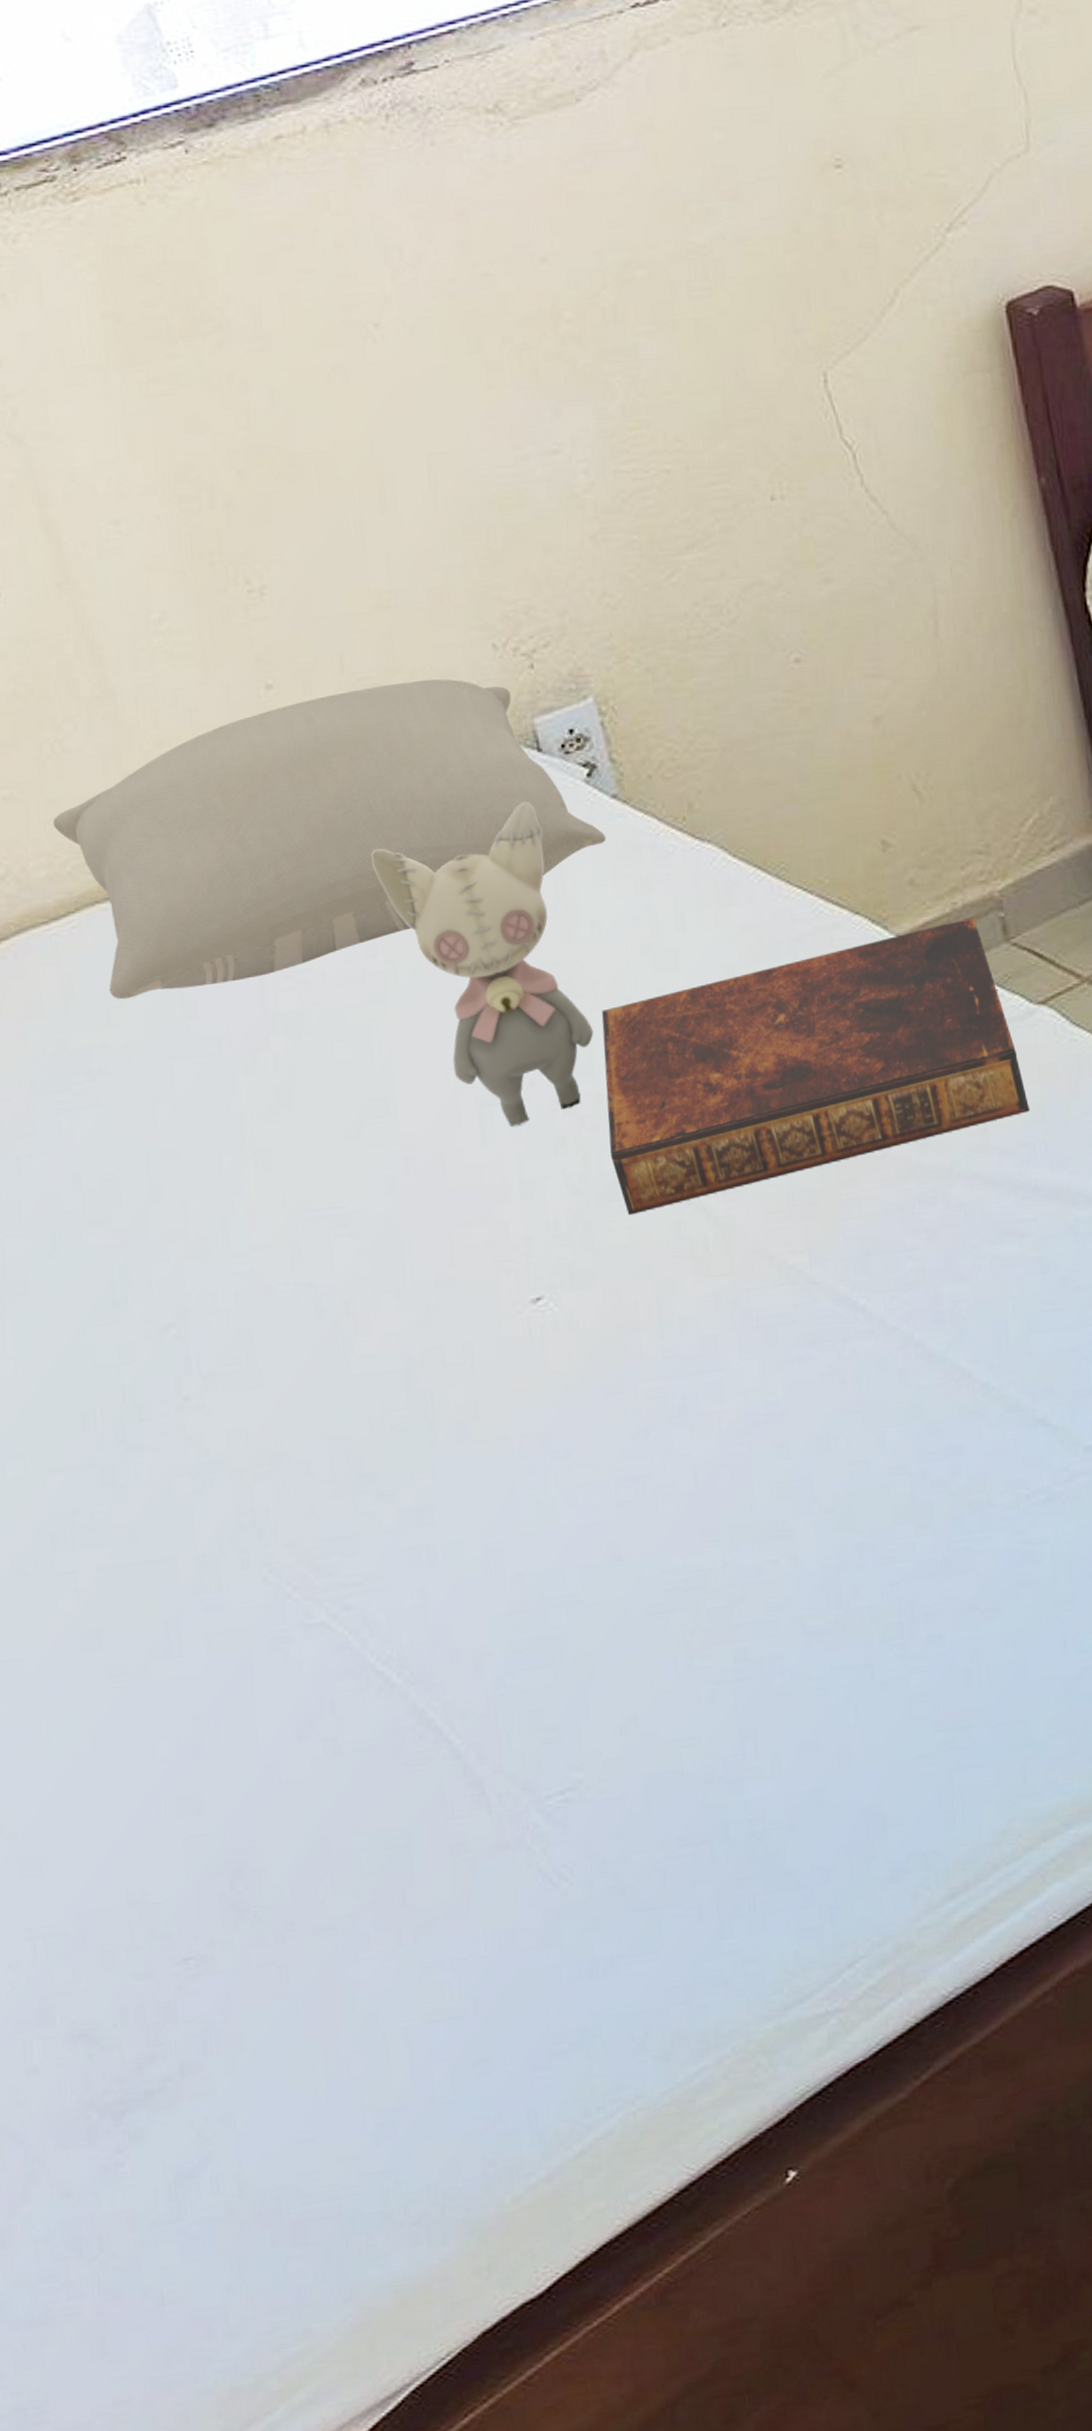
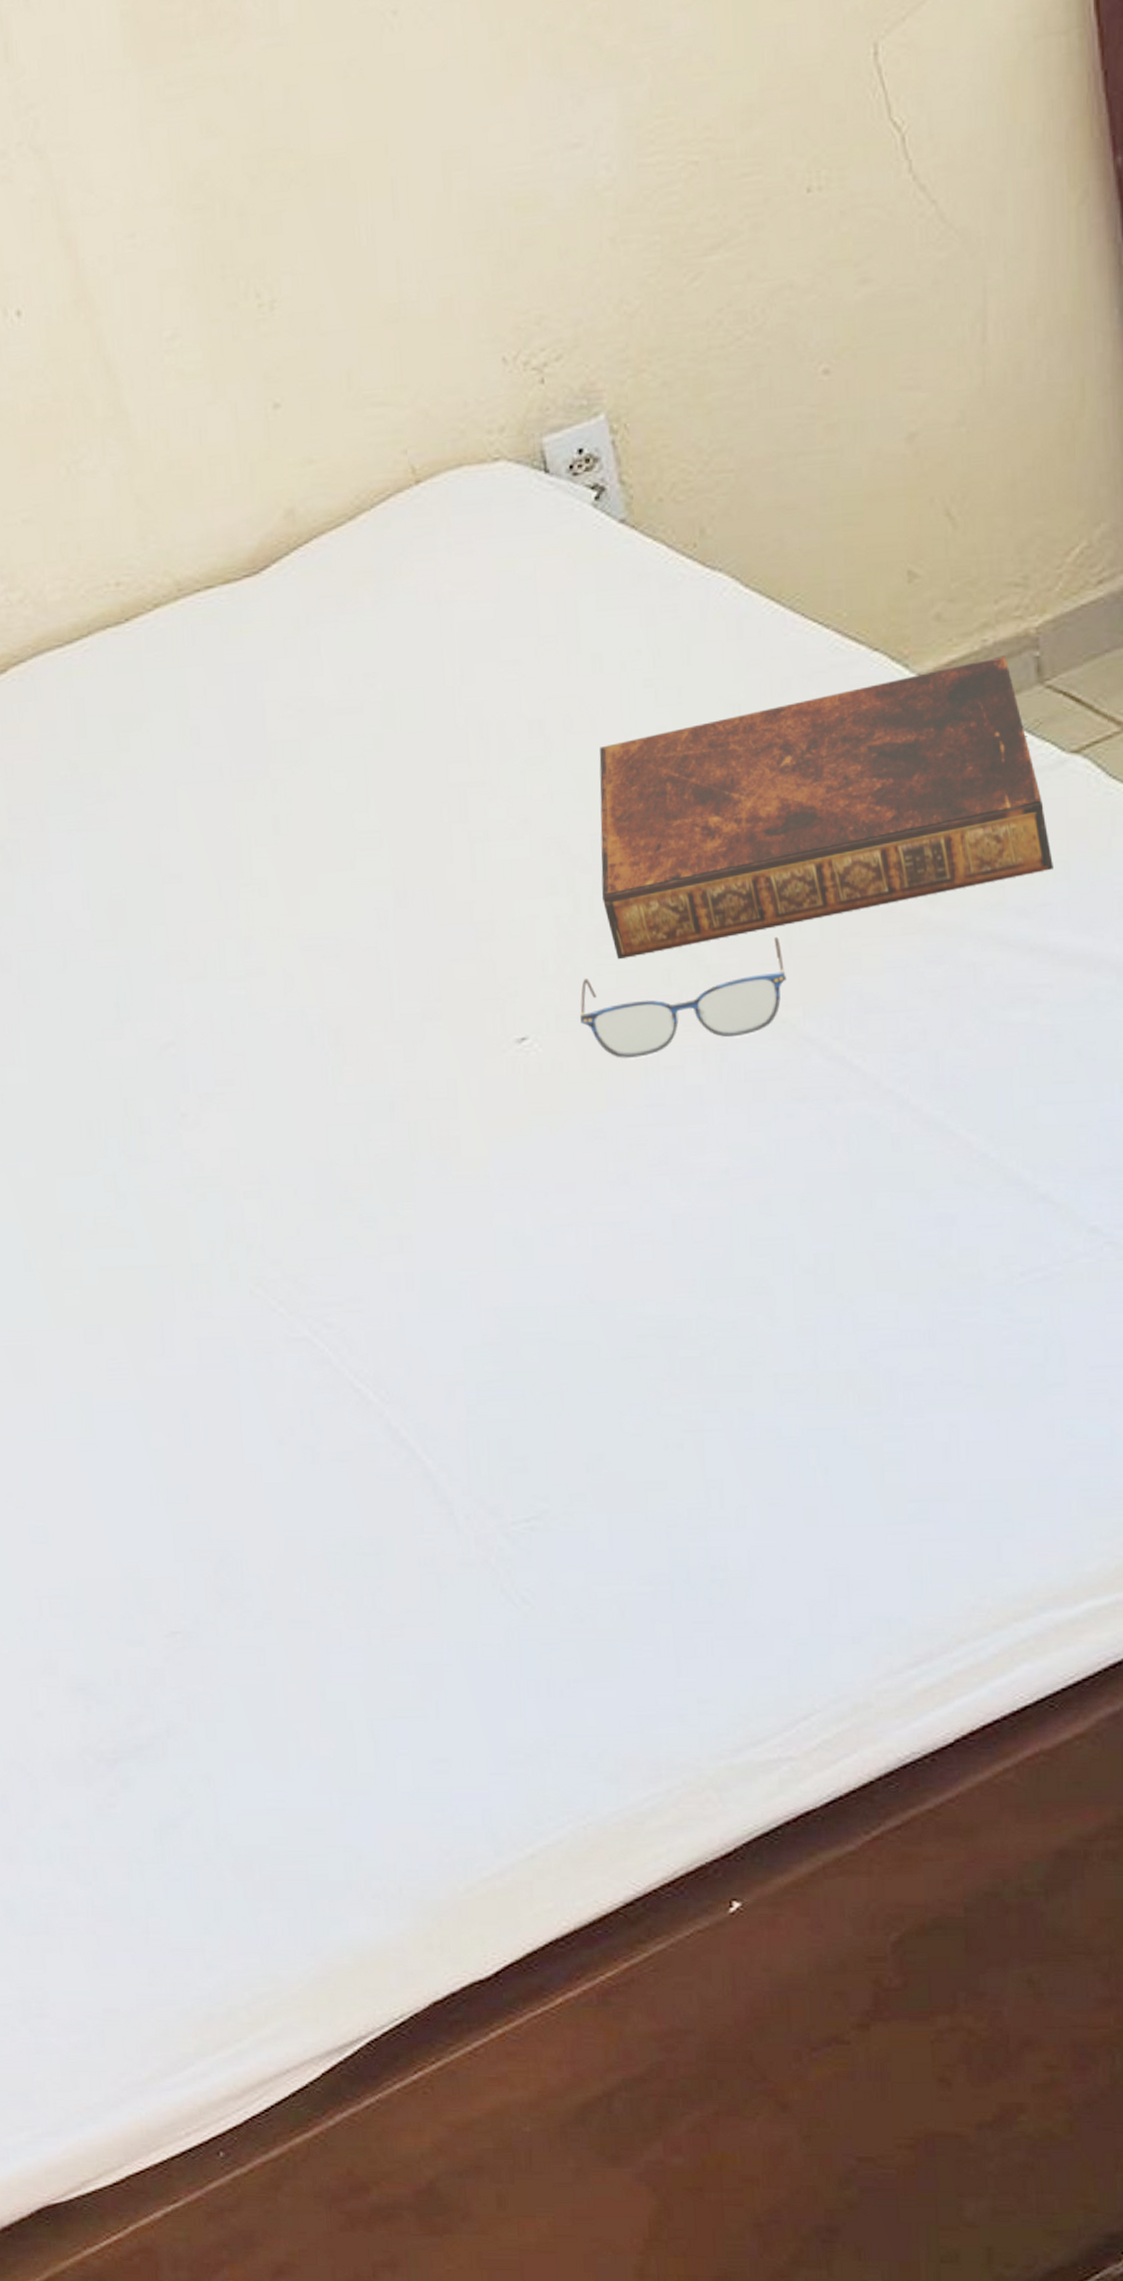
pillow: present [52,678,606,1000] -> none [68,395,612,724]
stuffed animal: present [371,802,594,1126] -> none [372,527,590,864]
glasses: none [593,1185,791,1313] -> present [580,936,786,1058]

